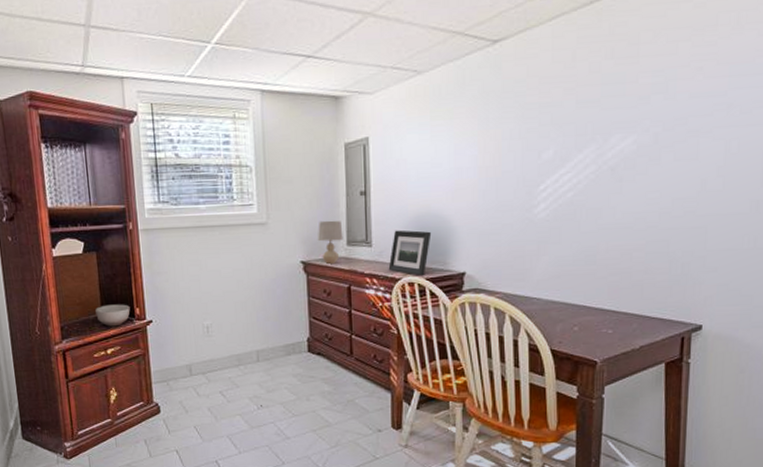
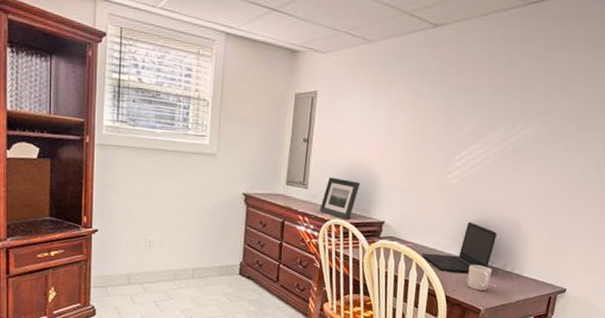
bowl: present [95,304,131,327] -> none [43,209,78,231]
table lamp: present [317,220,343,265] -> none [260,159,284,200]
laptop: none [515,259,604,321] -> present [421,221,497,273]
mug: none [574,308,604,339] -> present [466,264,492,291]

